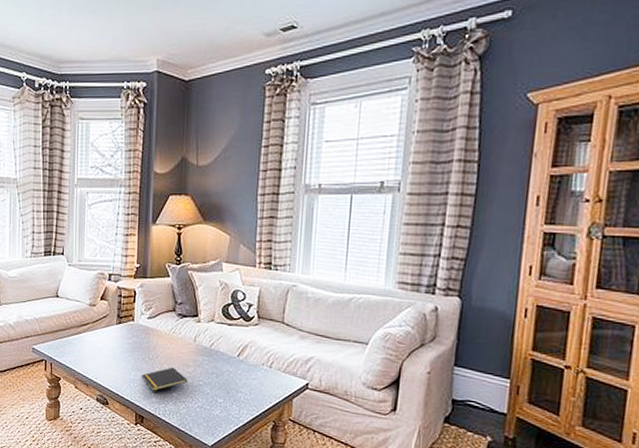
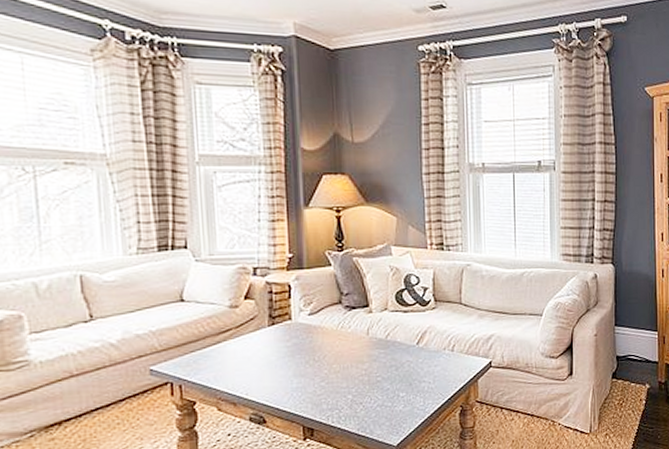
notepad: present [142,367,188,391] -> none [307,366,363,397]

